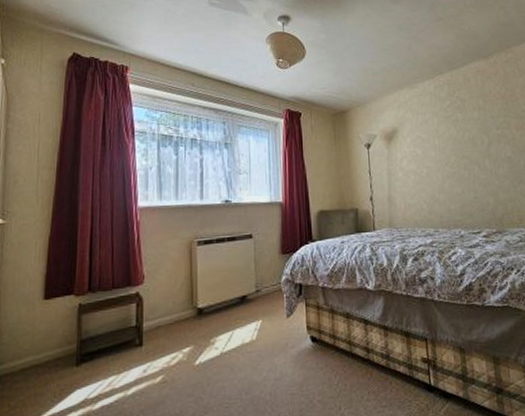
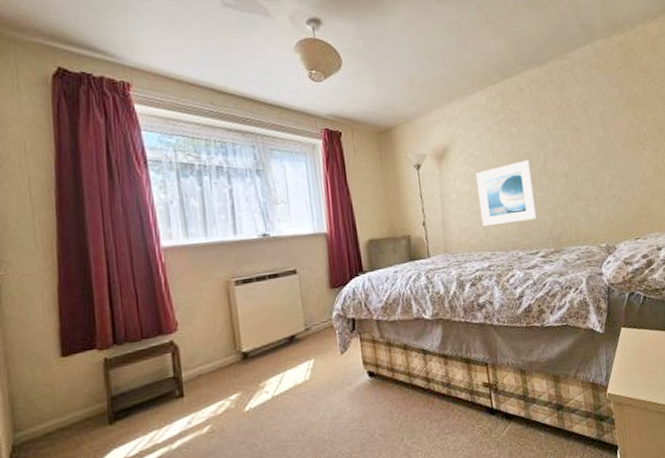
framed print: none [422,144,481,205] -> present [475,160,538,227]

